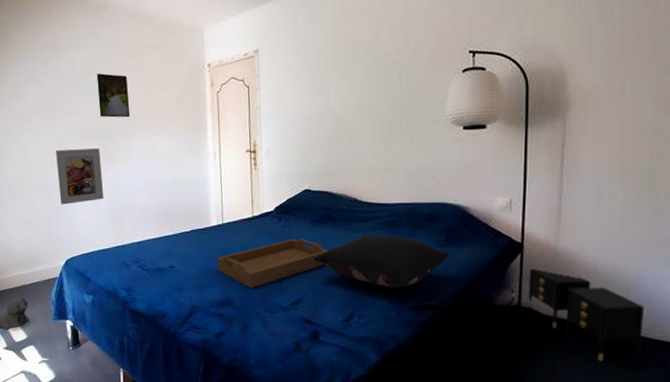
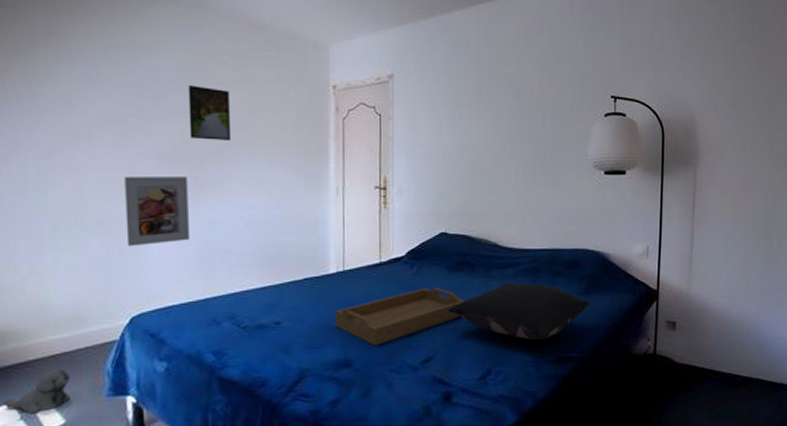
nightstand: present [527,268,645,361] -> none [662,315,762,406]

